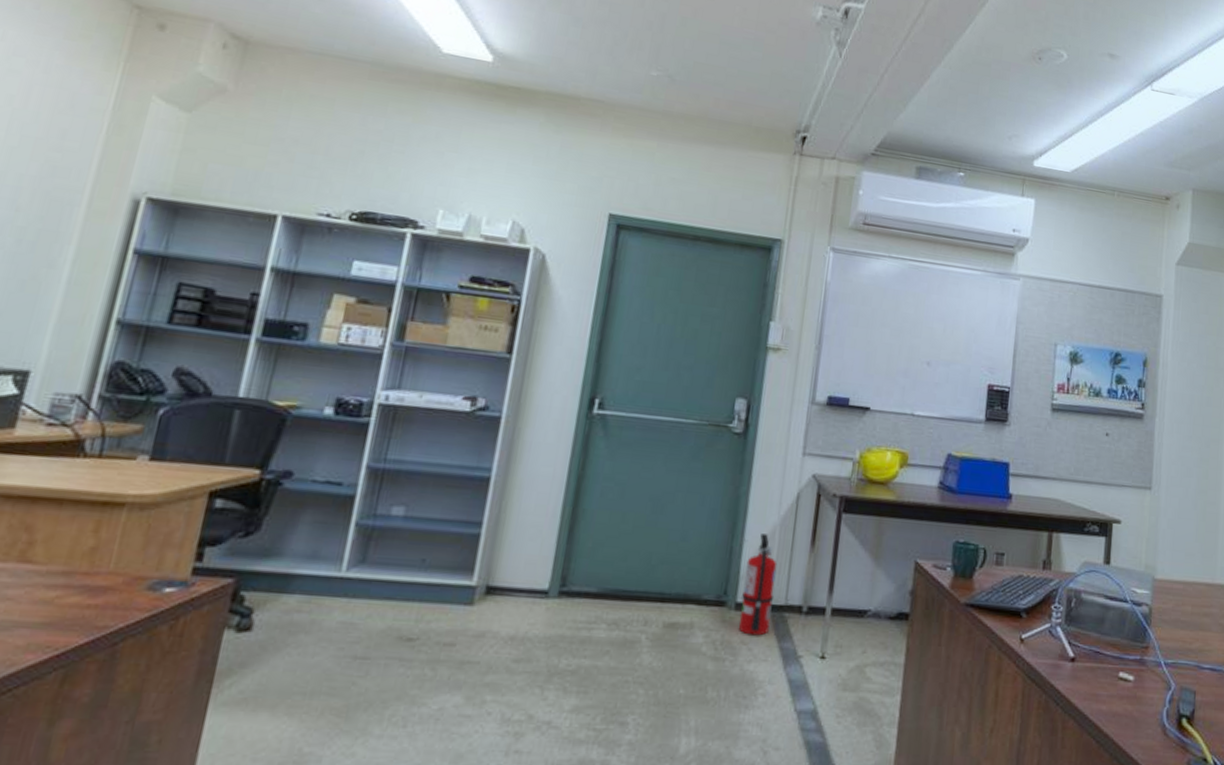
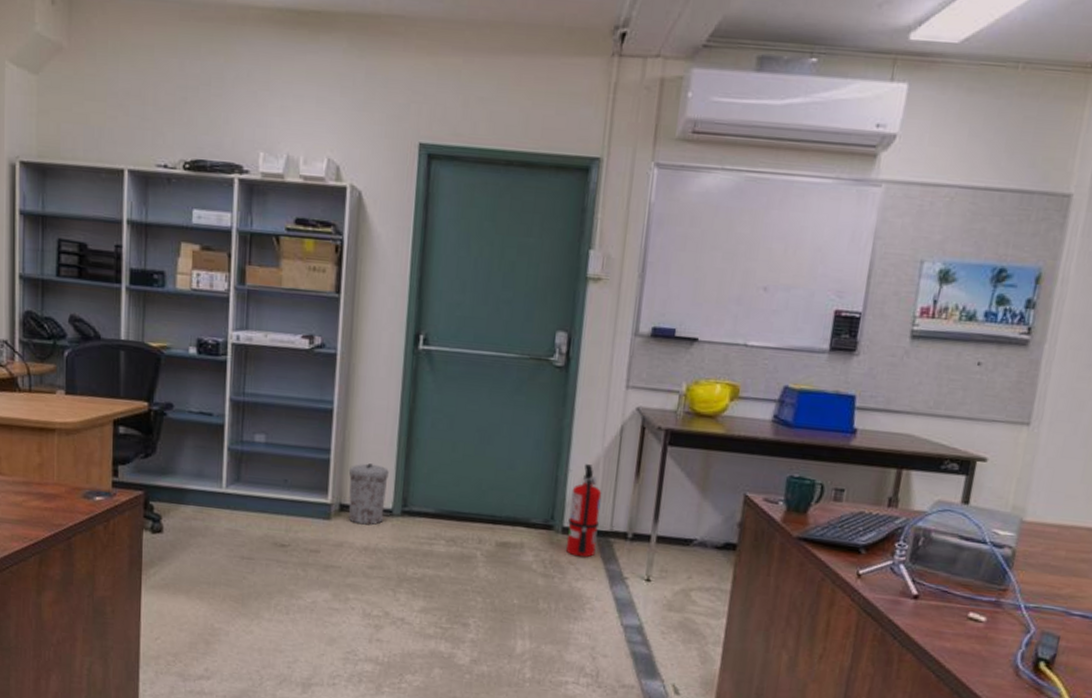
trash can: none [494,538,549,610] -> present [348,463,389,526]

